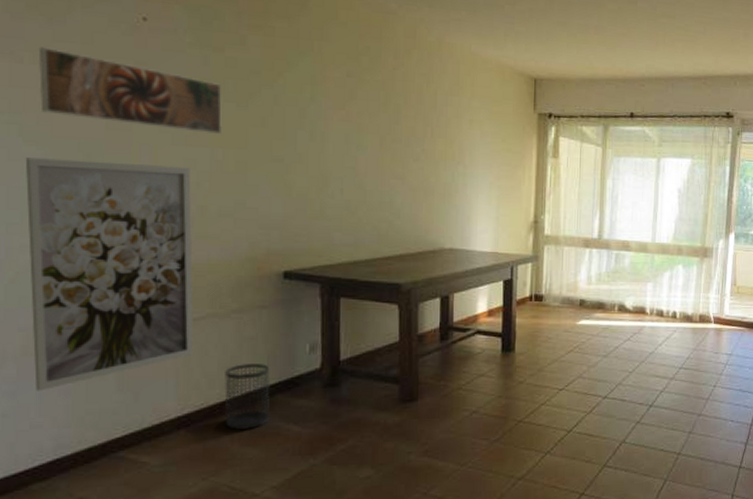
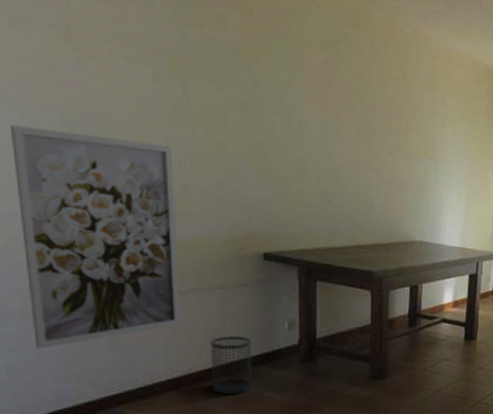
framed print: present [38,47,223,134] -> none [14,10,203,114]

